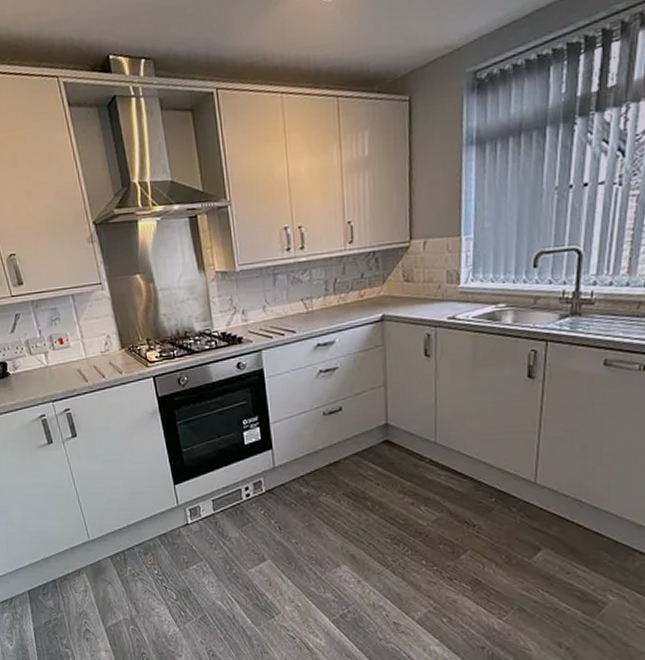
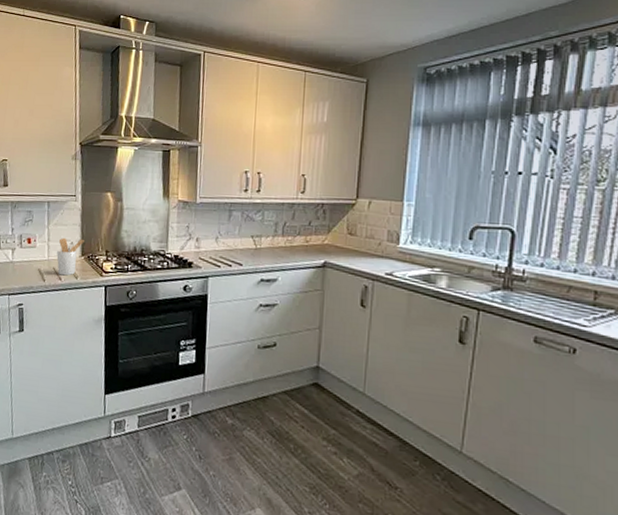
utensil holder: none [94,330,121,373] -> present [56,237,84,276]

